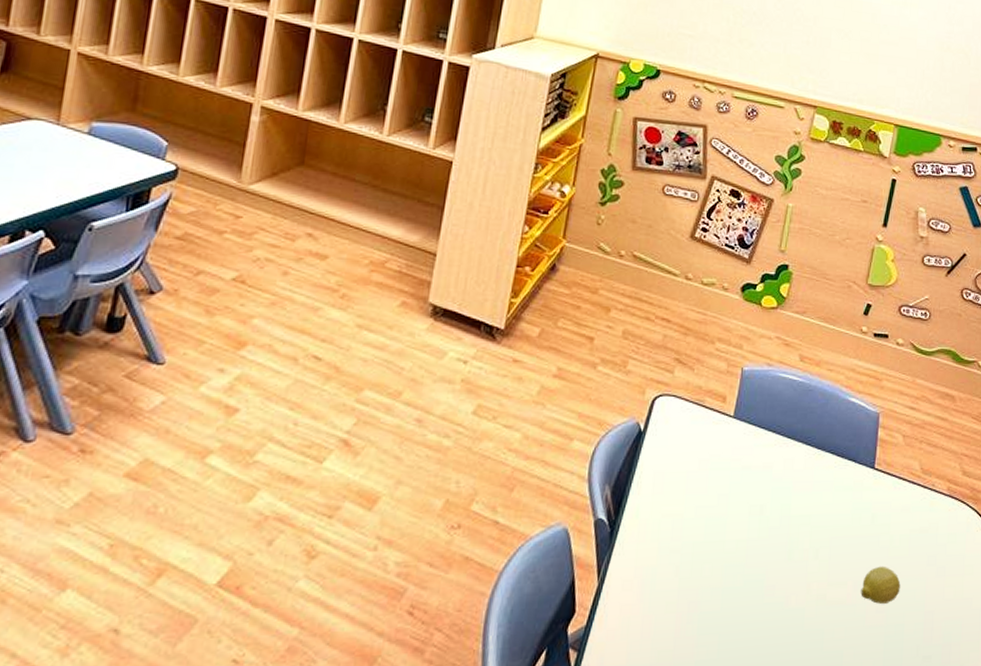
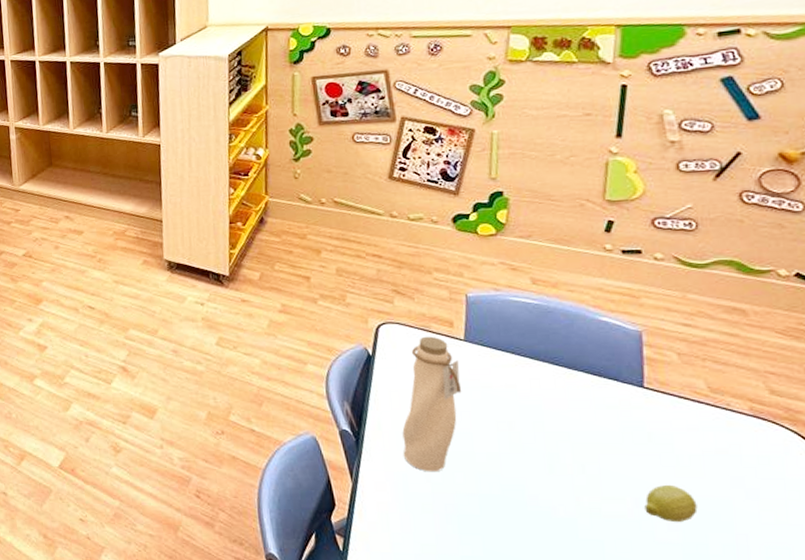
water bottle: none [657,411,725,565] -> present [402,336,462,472]

